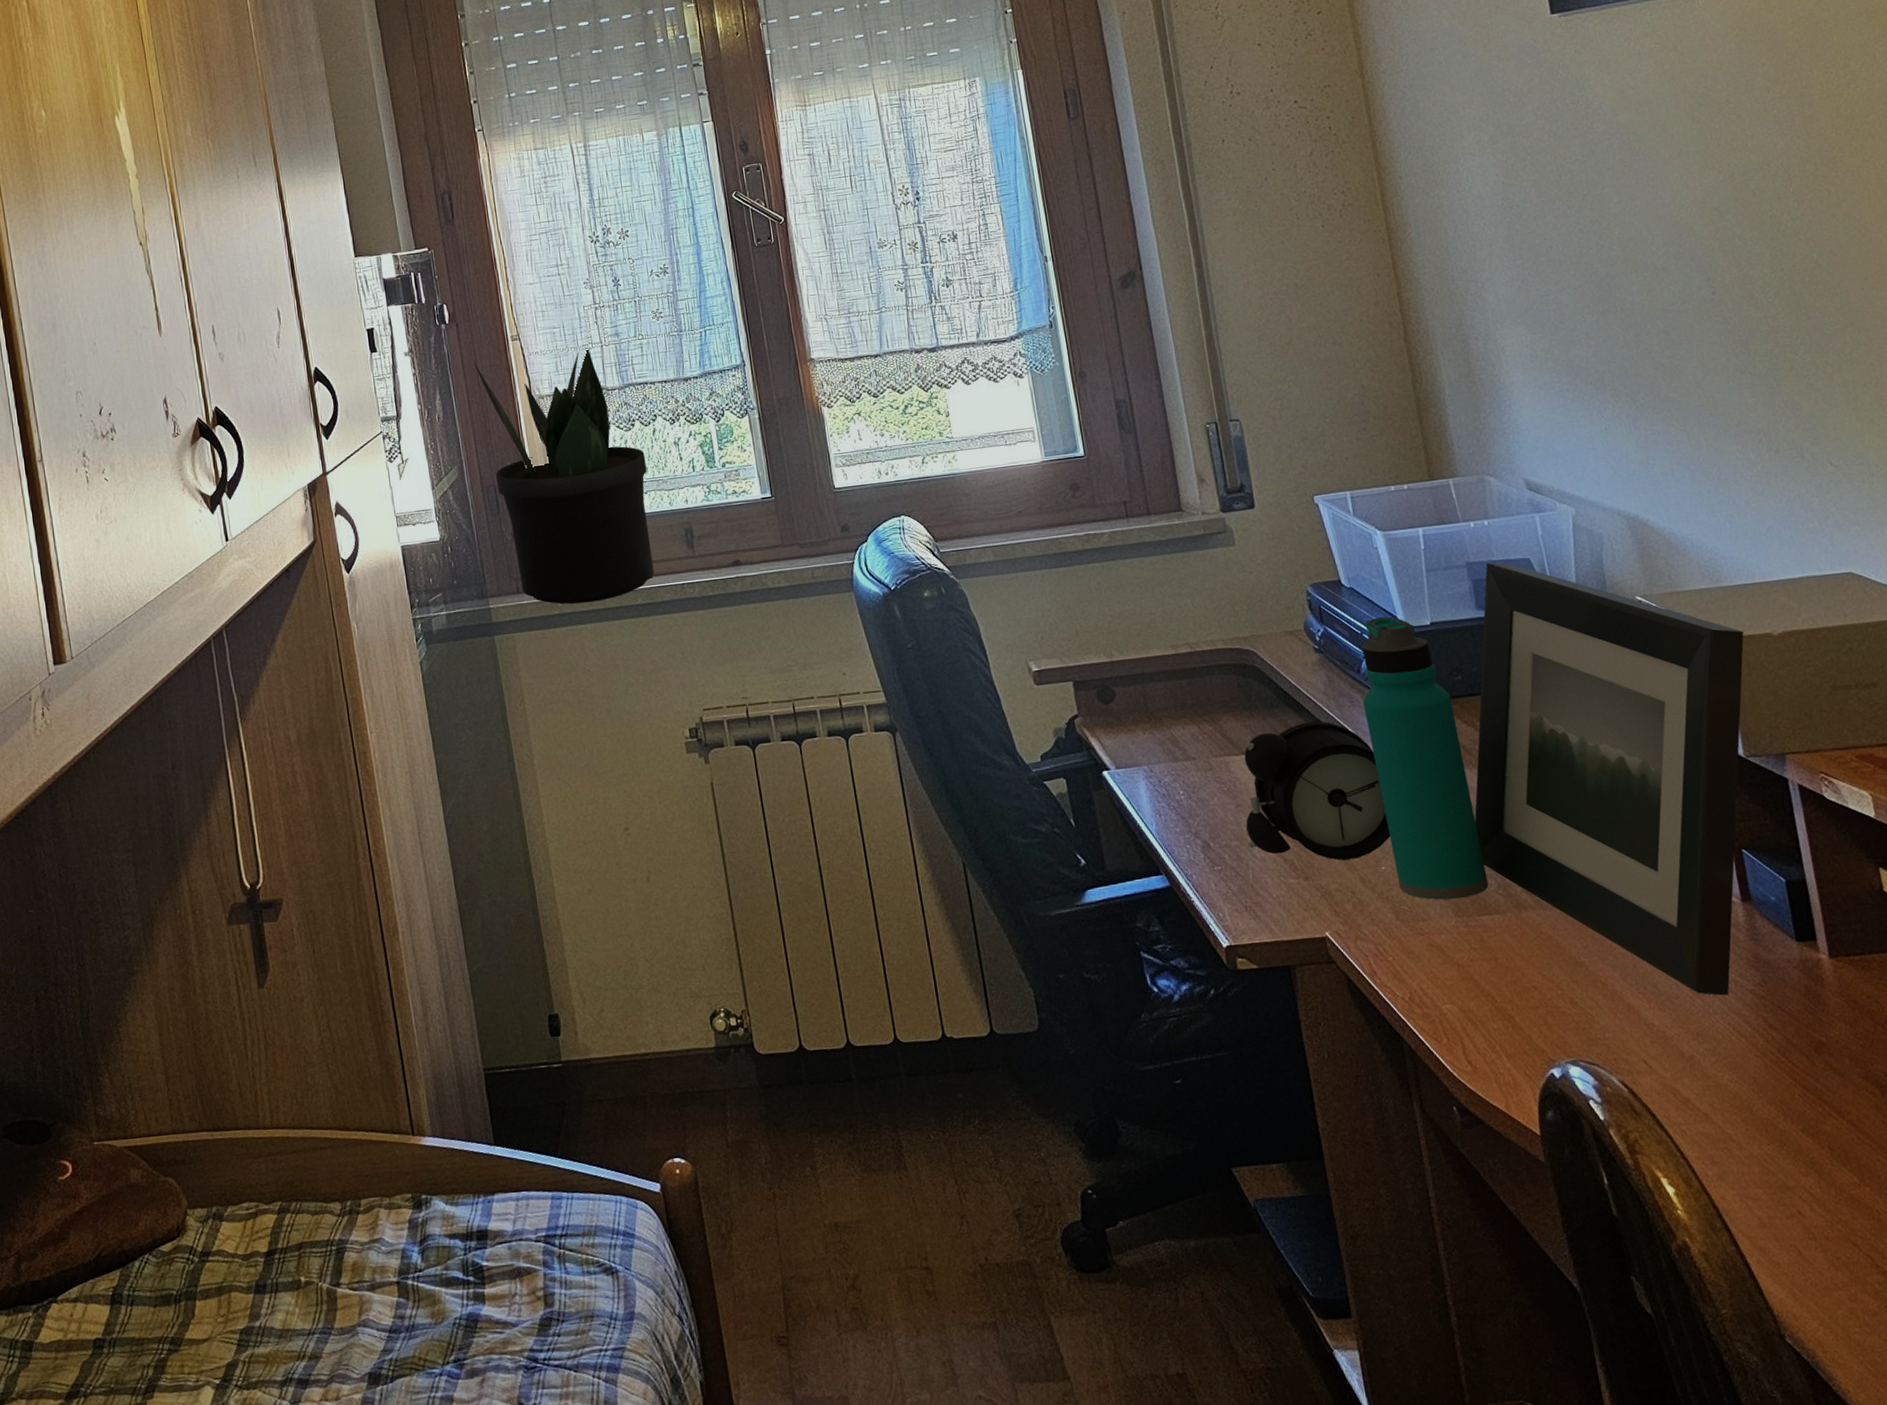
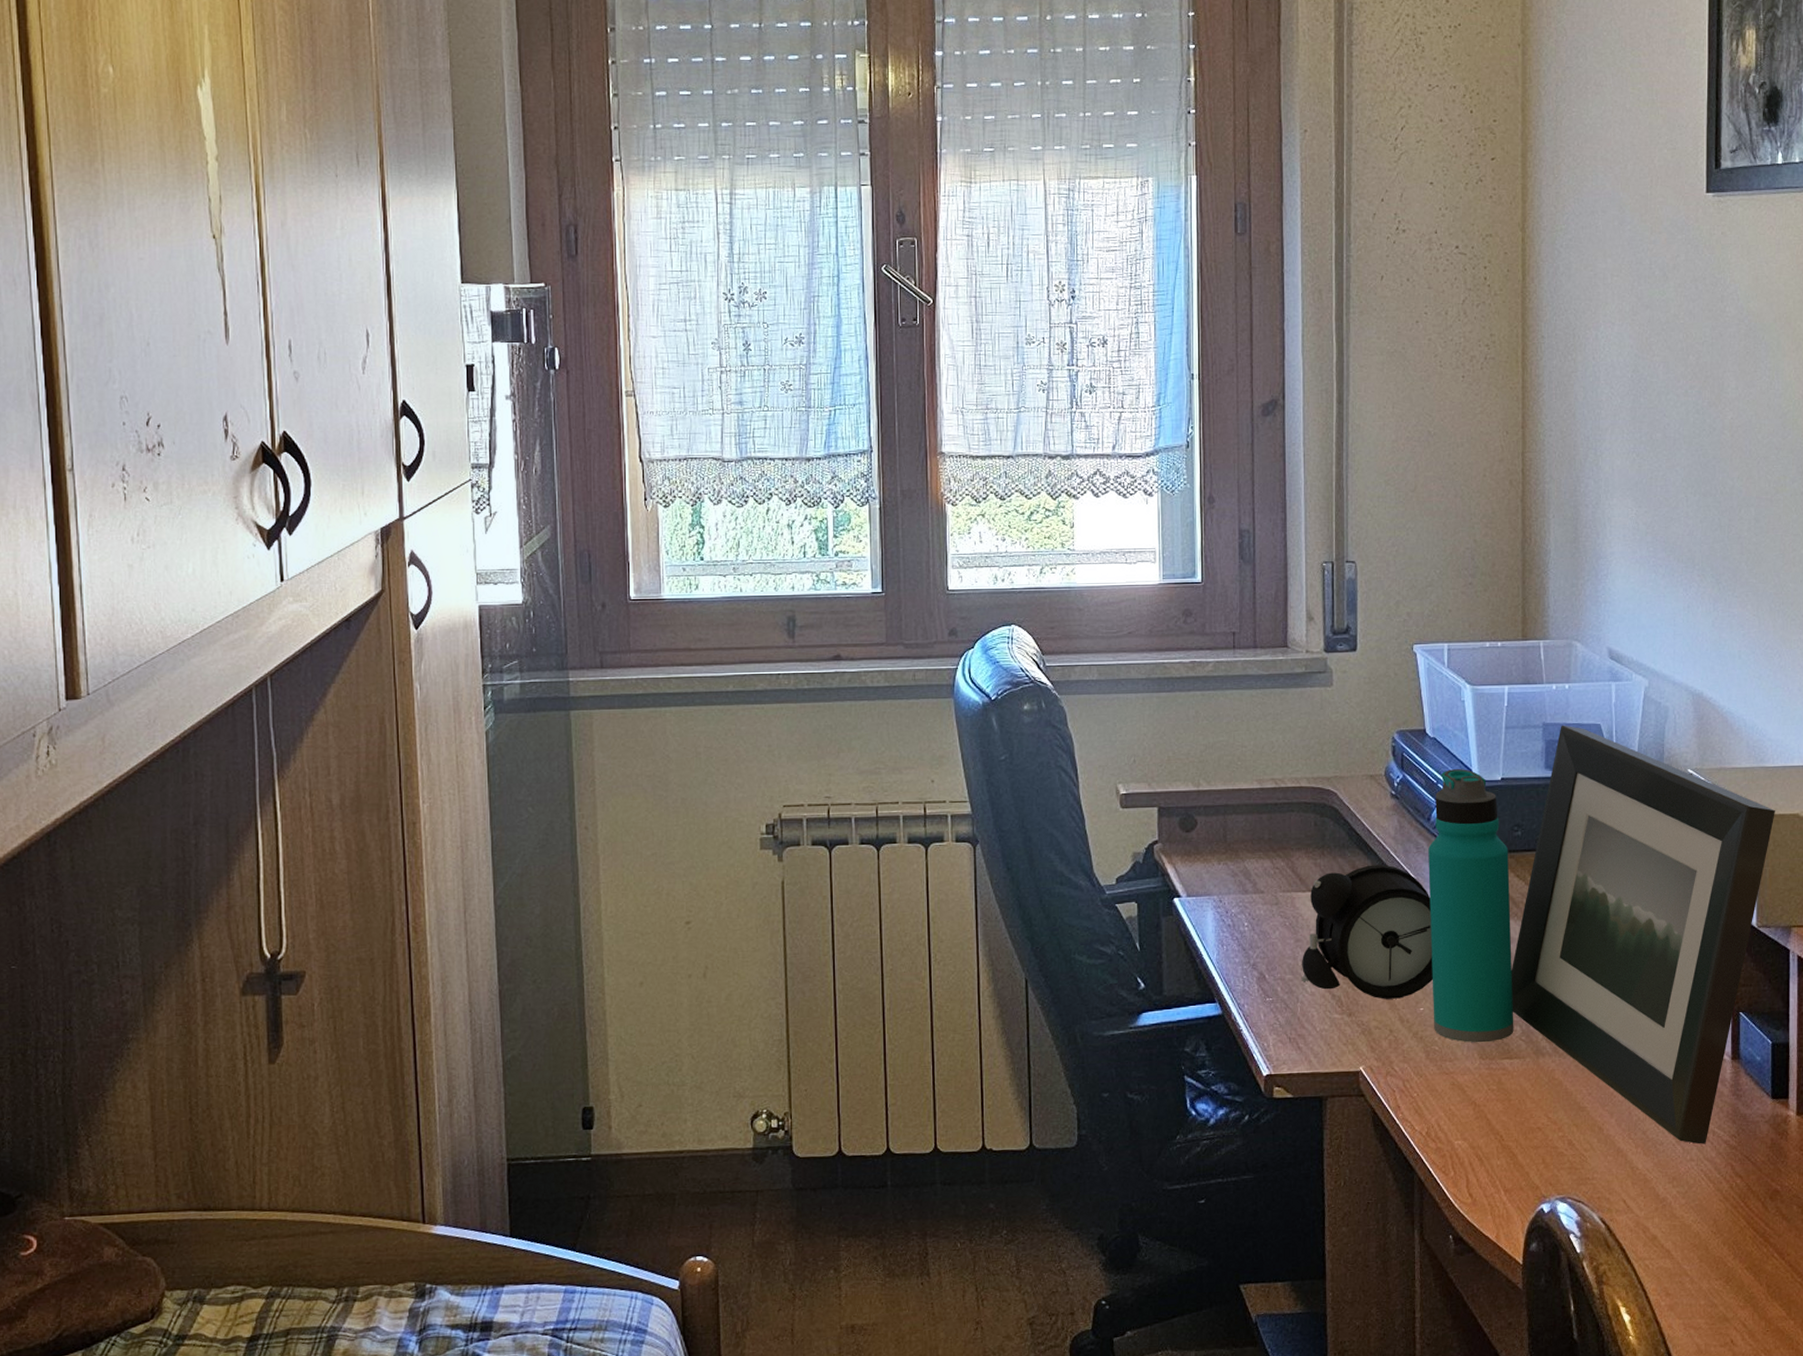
planter: present [474,348,655,604] -> none [581,413,755,685]

